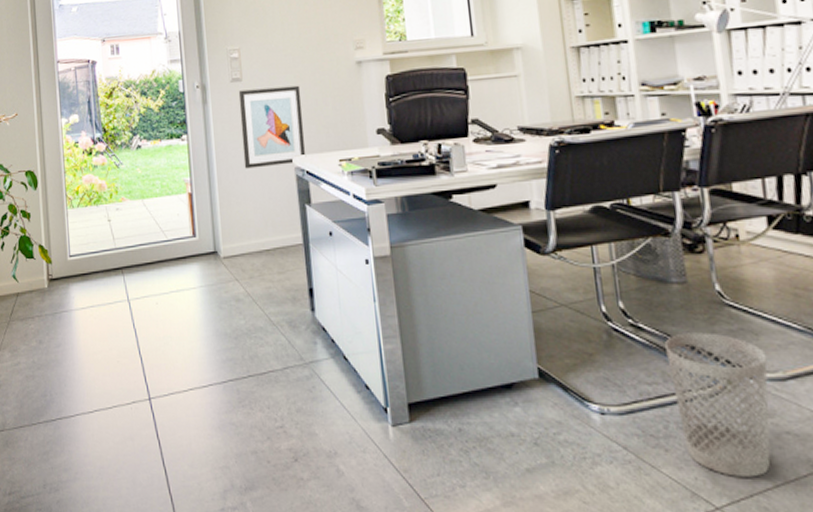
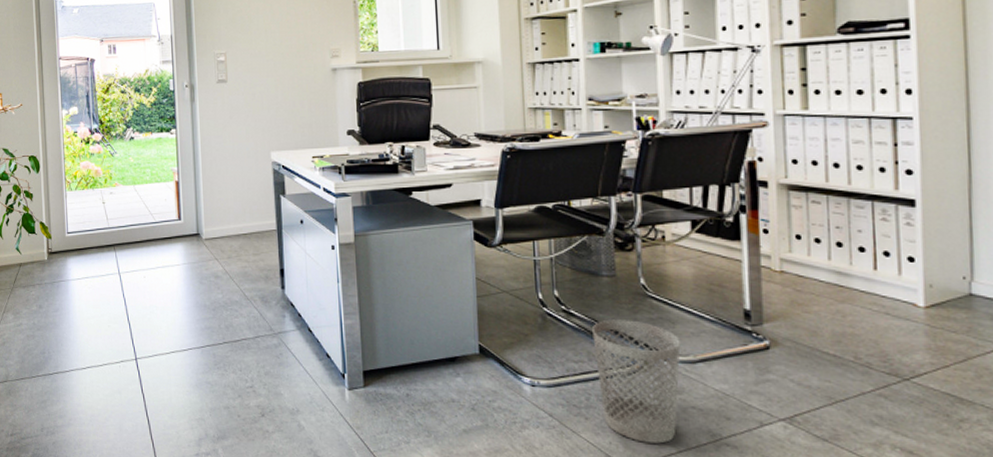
wall art: present [238,85,306,169] -> none [223,88,283,161]

